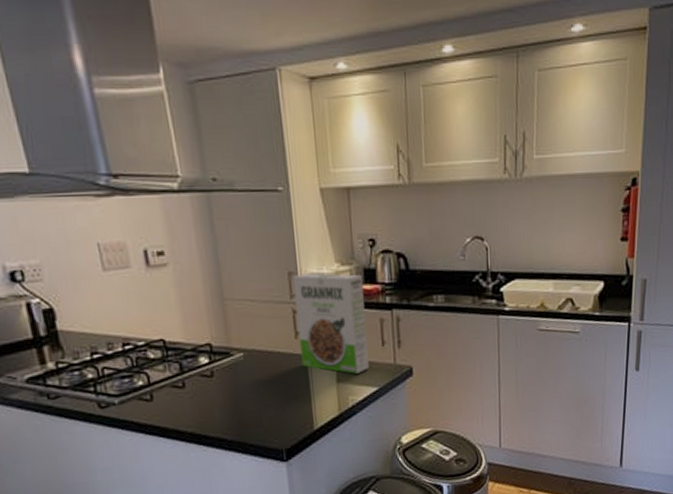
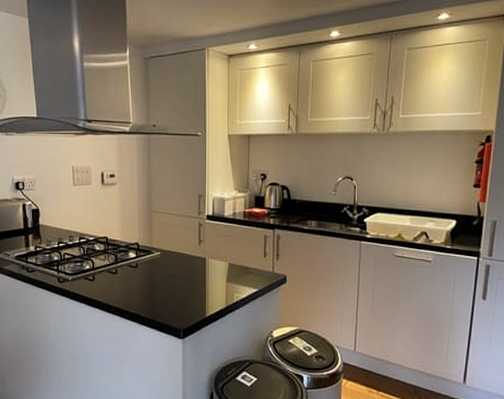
cereal box: present [292,273,369,374] -> none [201,197,253,277]

